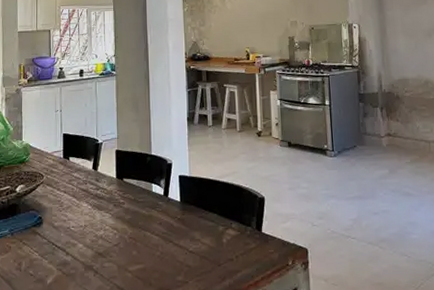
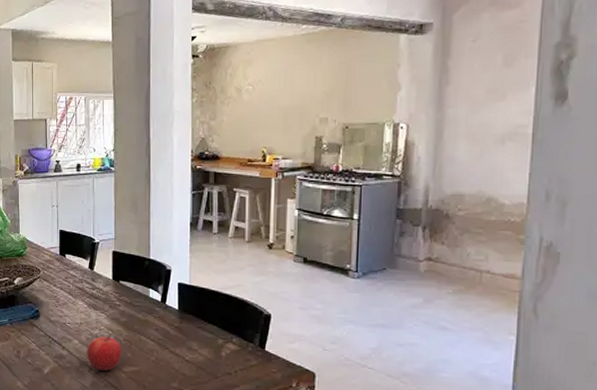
fruit: none [92,234,127,274] -> present [87,335,121,372]

